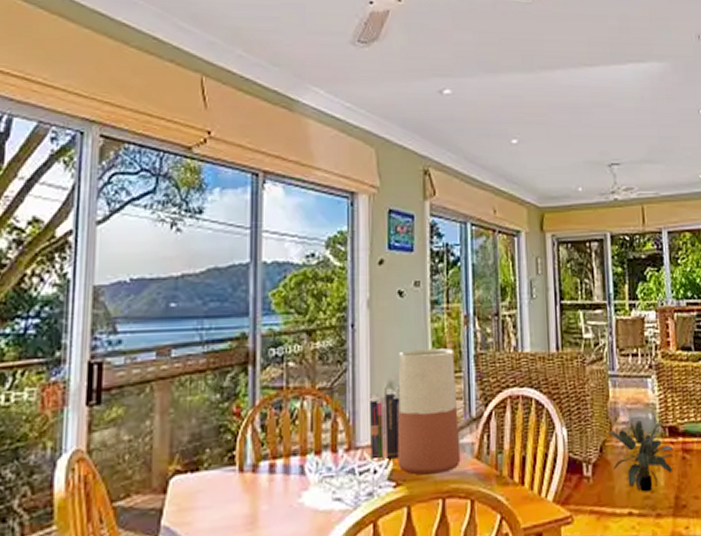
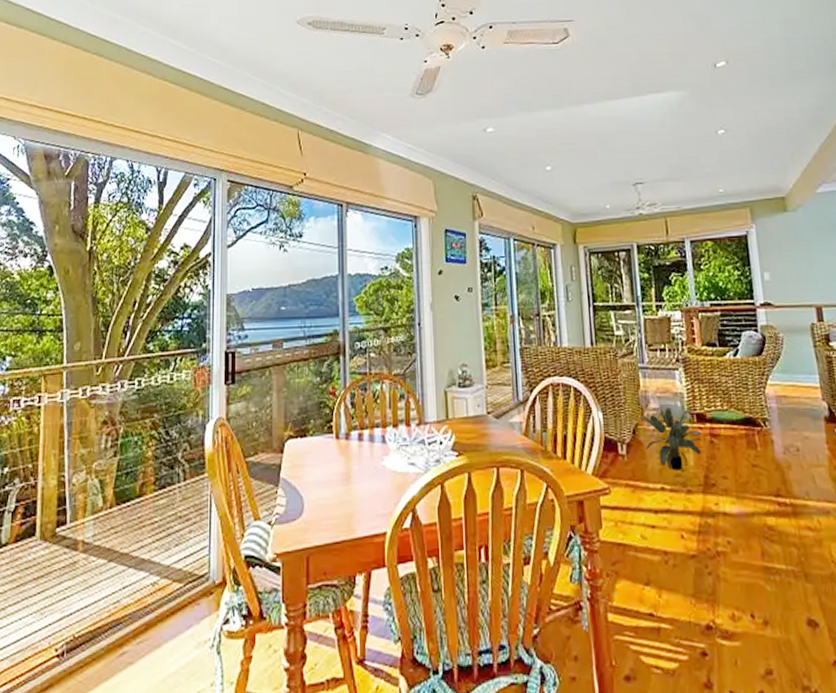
books: present [370,387,400,460] -> none [435,375,460,433]
vase: present [397,348,461,475] -> none [457,342,511,447]

